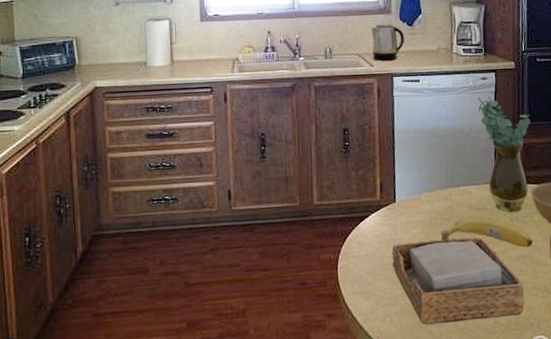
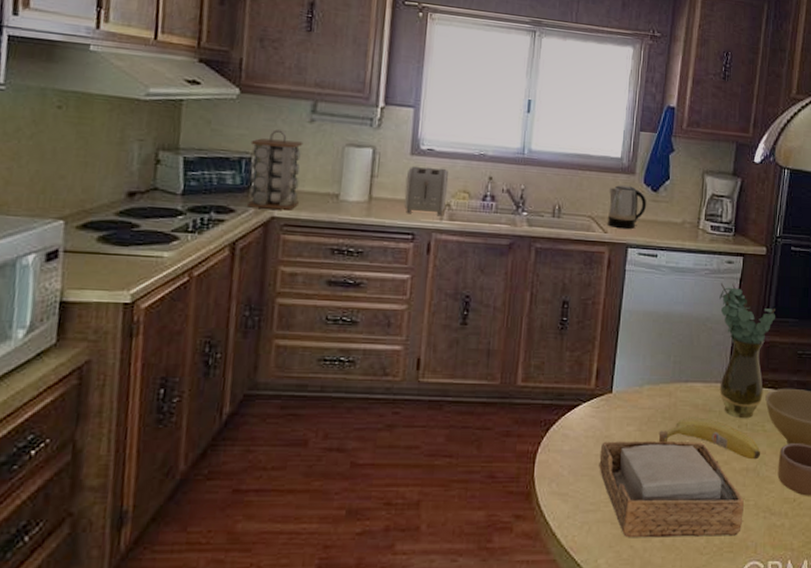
spice rack: none [70,15,116,82] -> present [248,129,304,211]
toaster: none [199,29,234,70] -> present [403,166,448,215]

